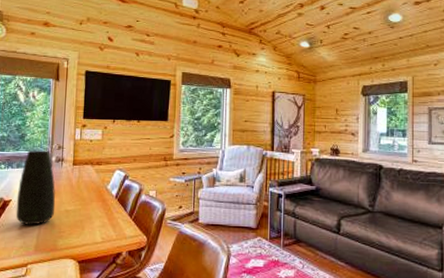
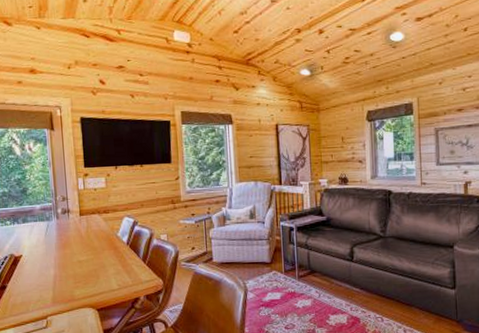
vase: present [15,150,56,225] -> none [27,203,68,279]

